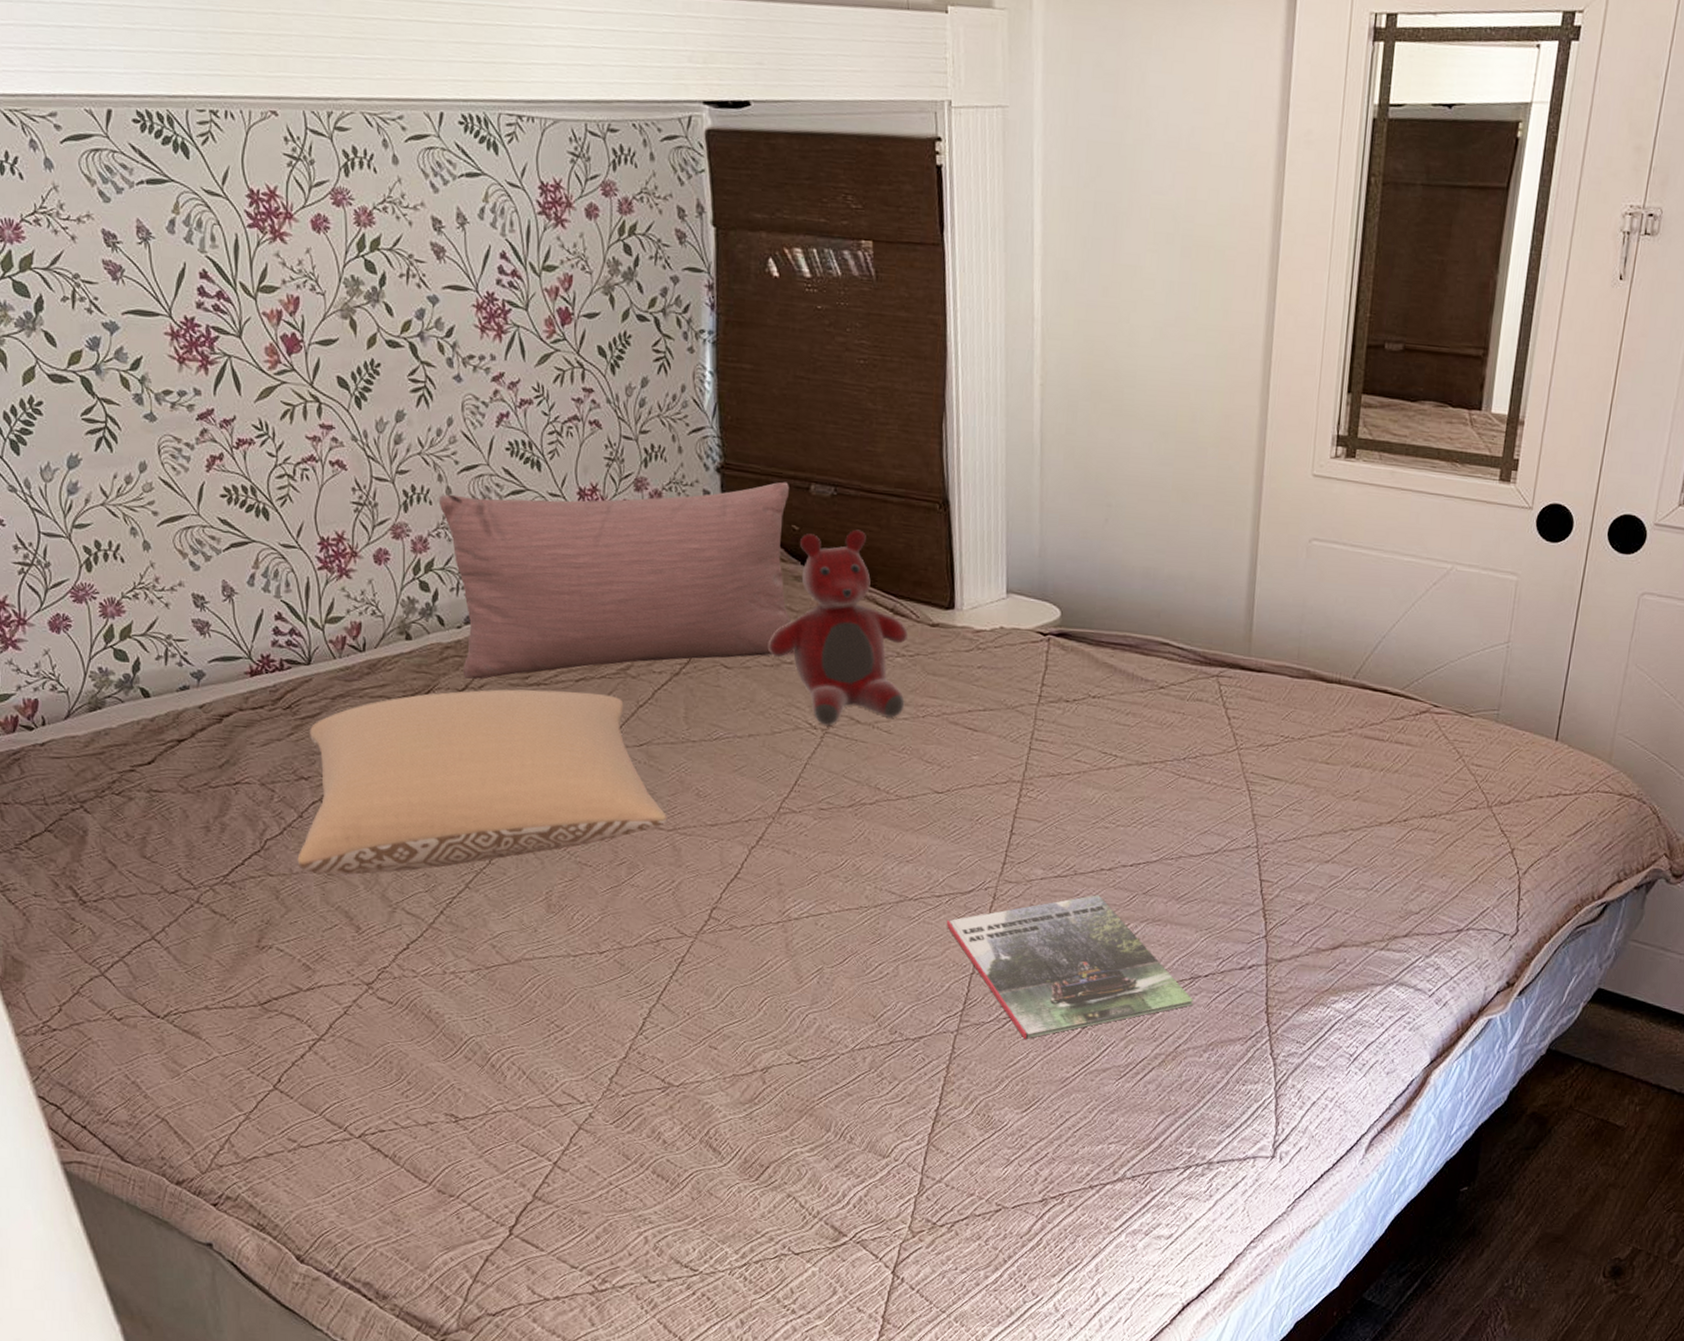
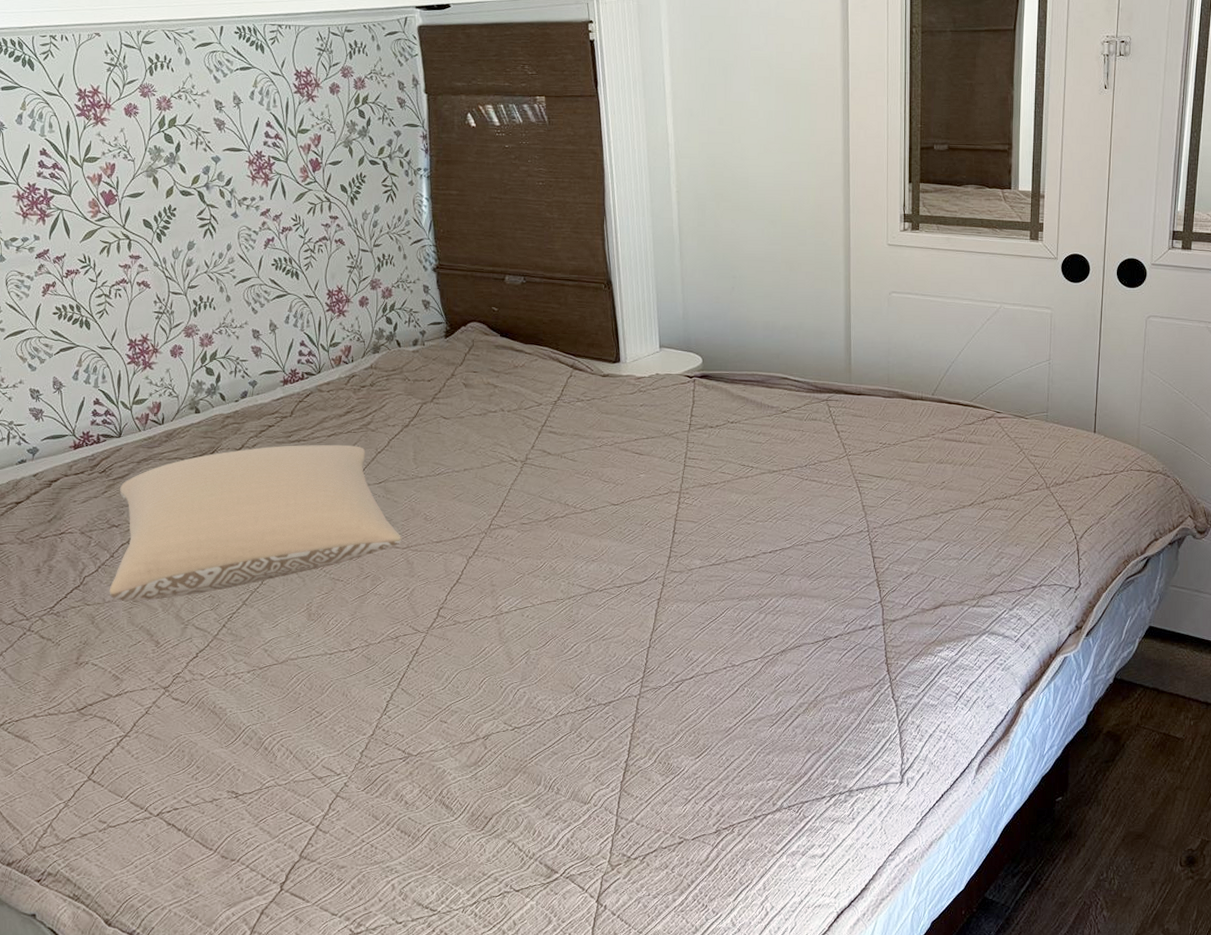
pillow: present [438,481,795,680] -> none [220,275,498,440]
teddy bear: present [769,529,909,725] -> none [477,307,586,458]
magazine: present [946,894,1194,1039] -> none [626,577,828,698]

